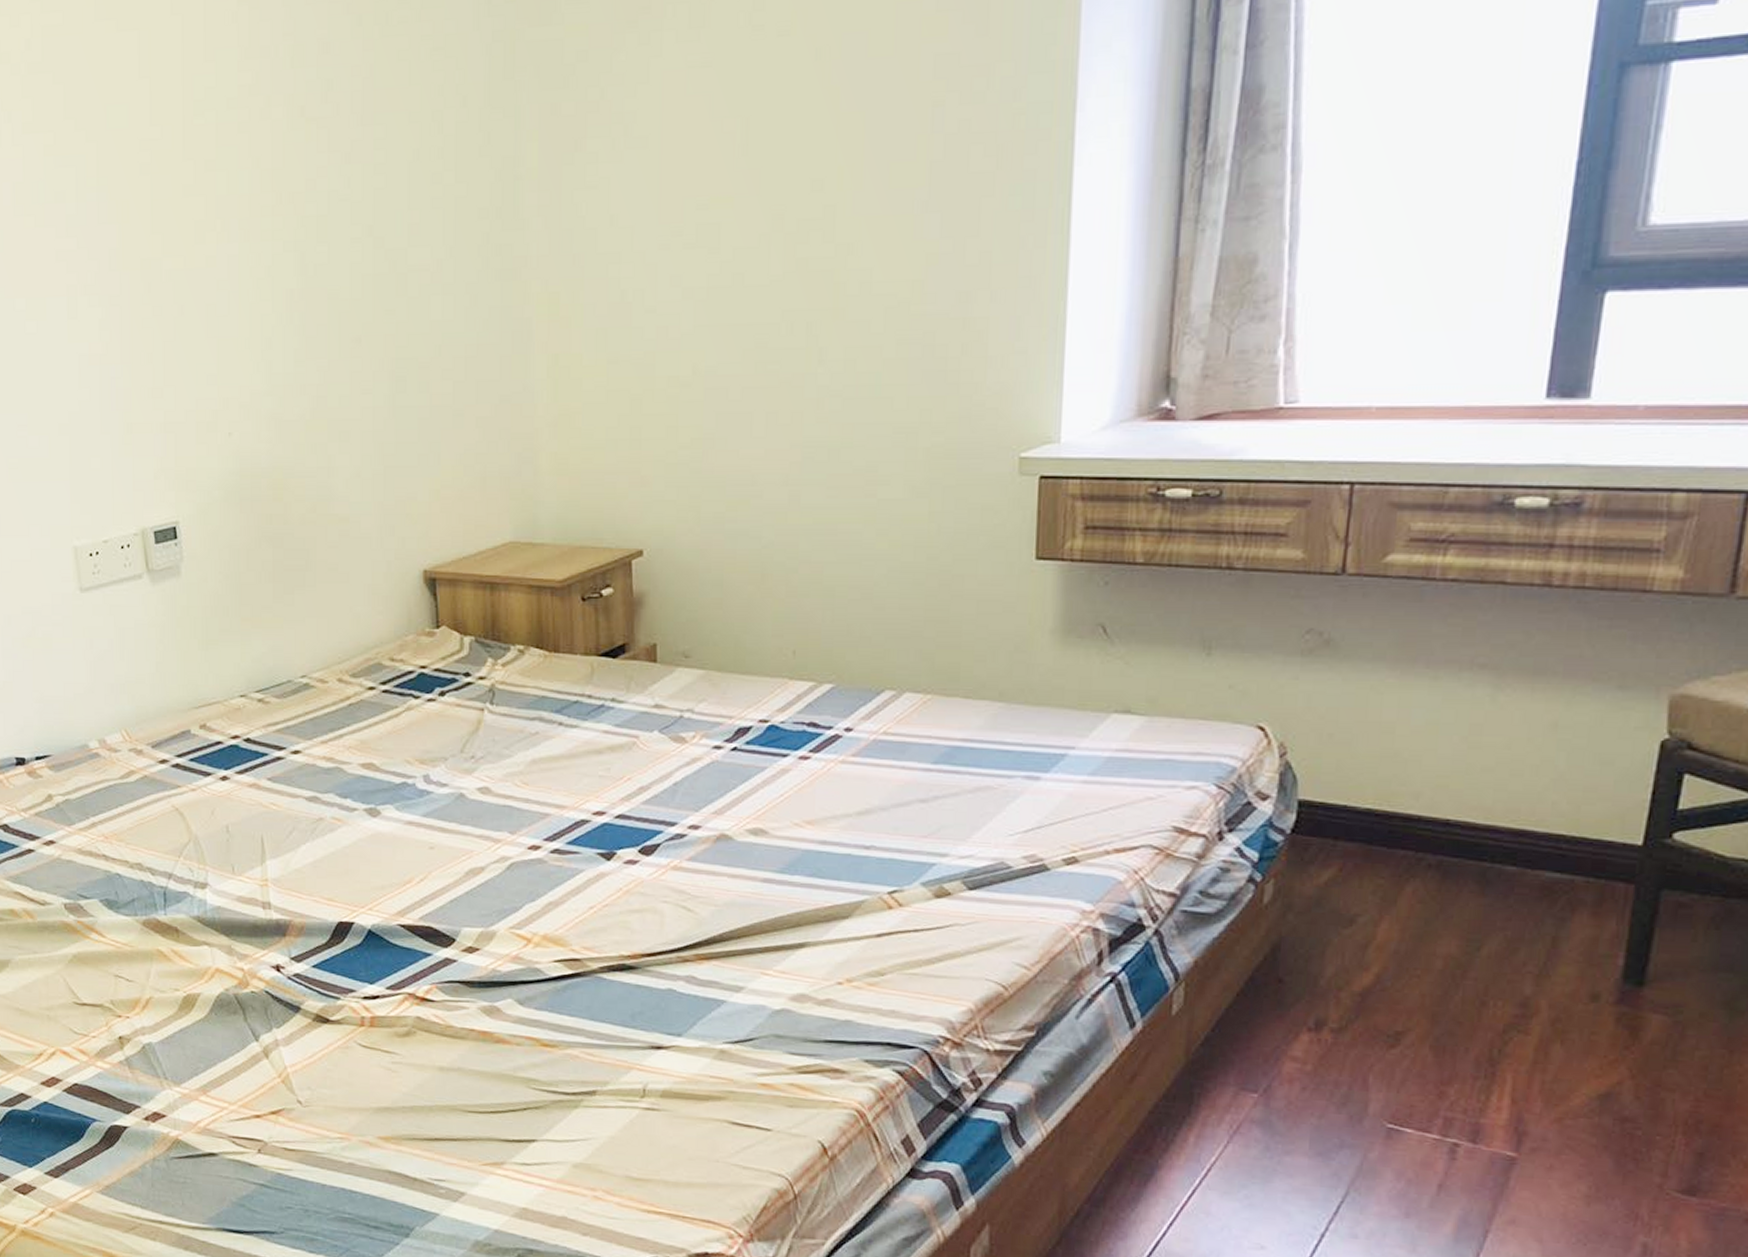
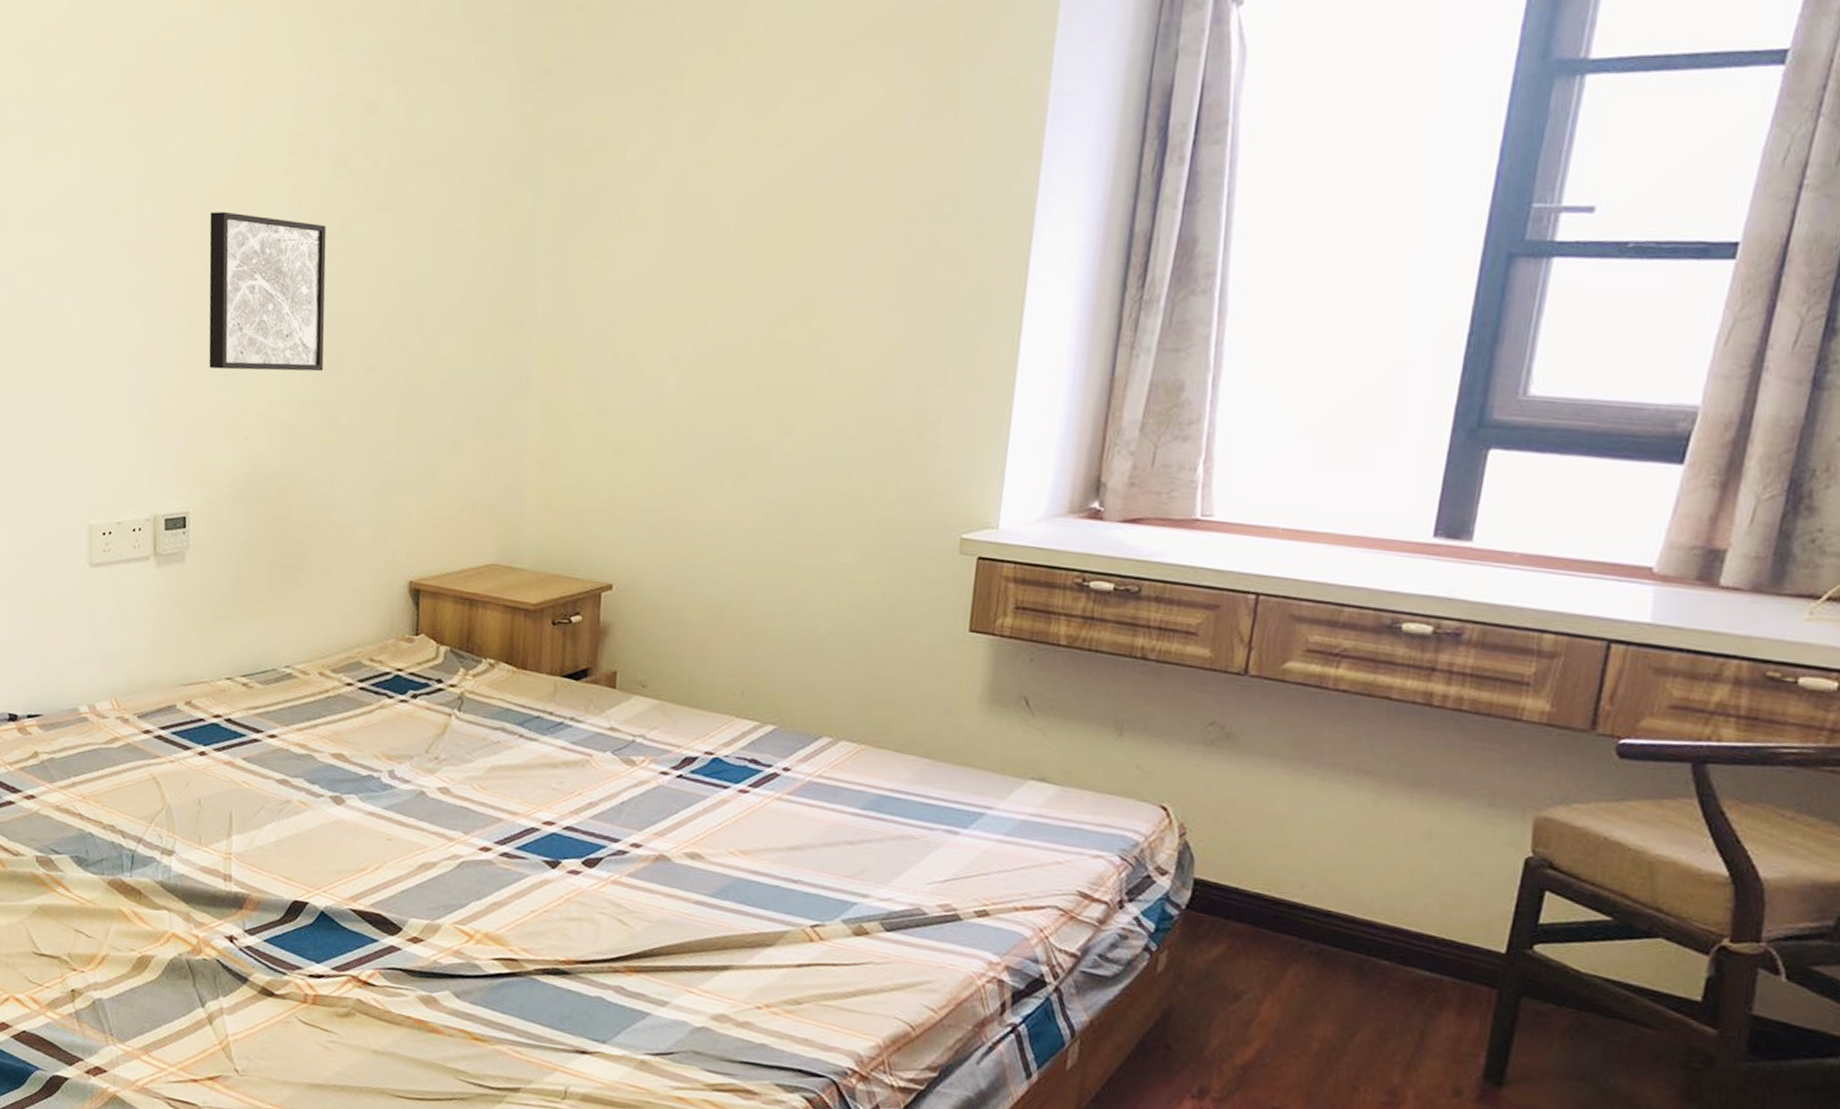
wall art: none [161,182,305,360] -> present [209,211,327,372]

